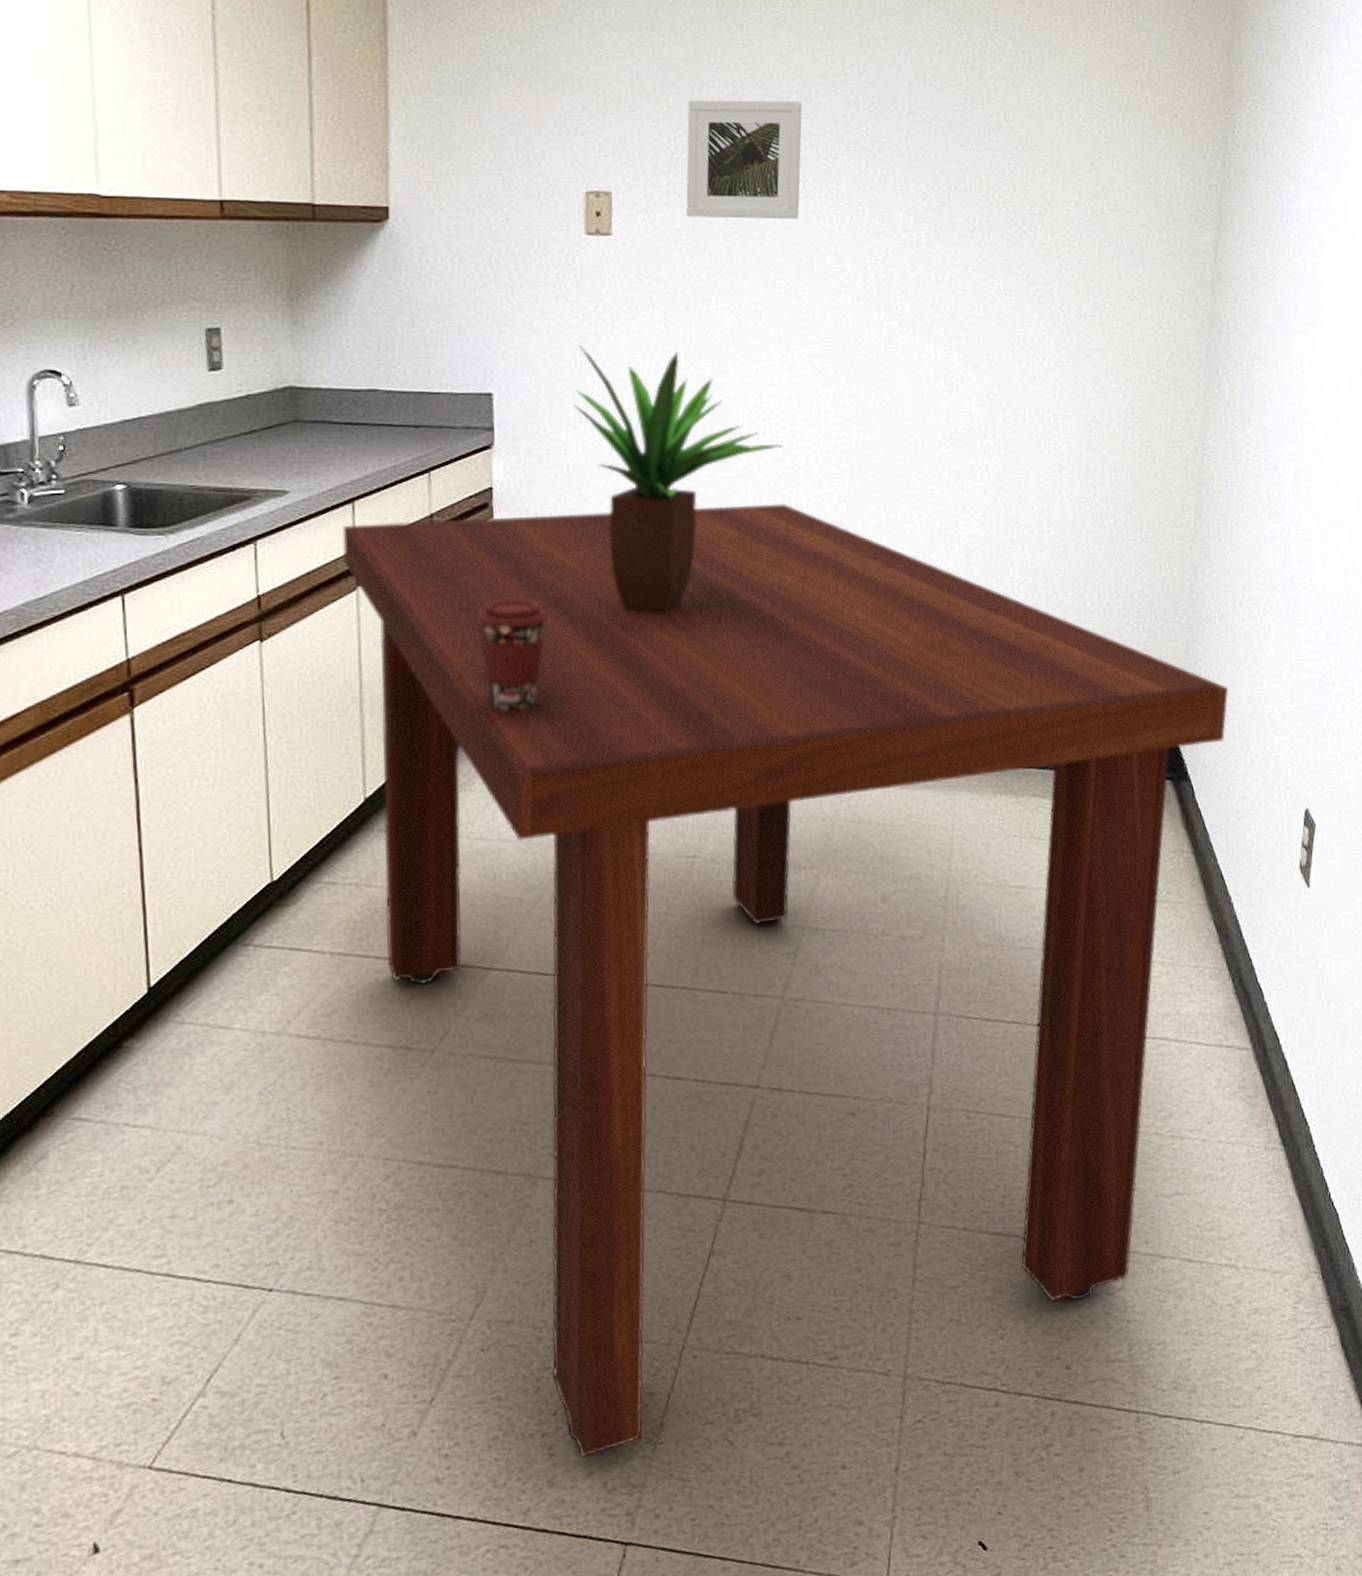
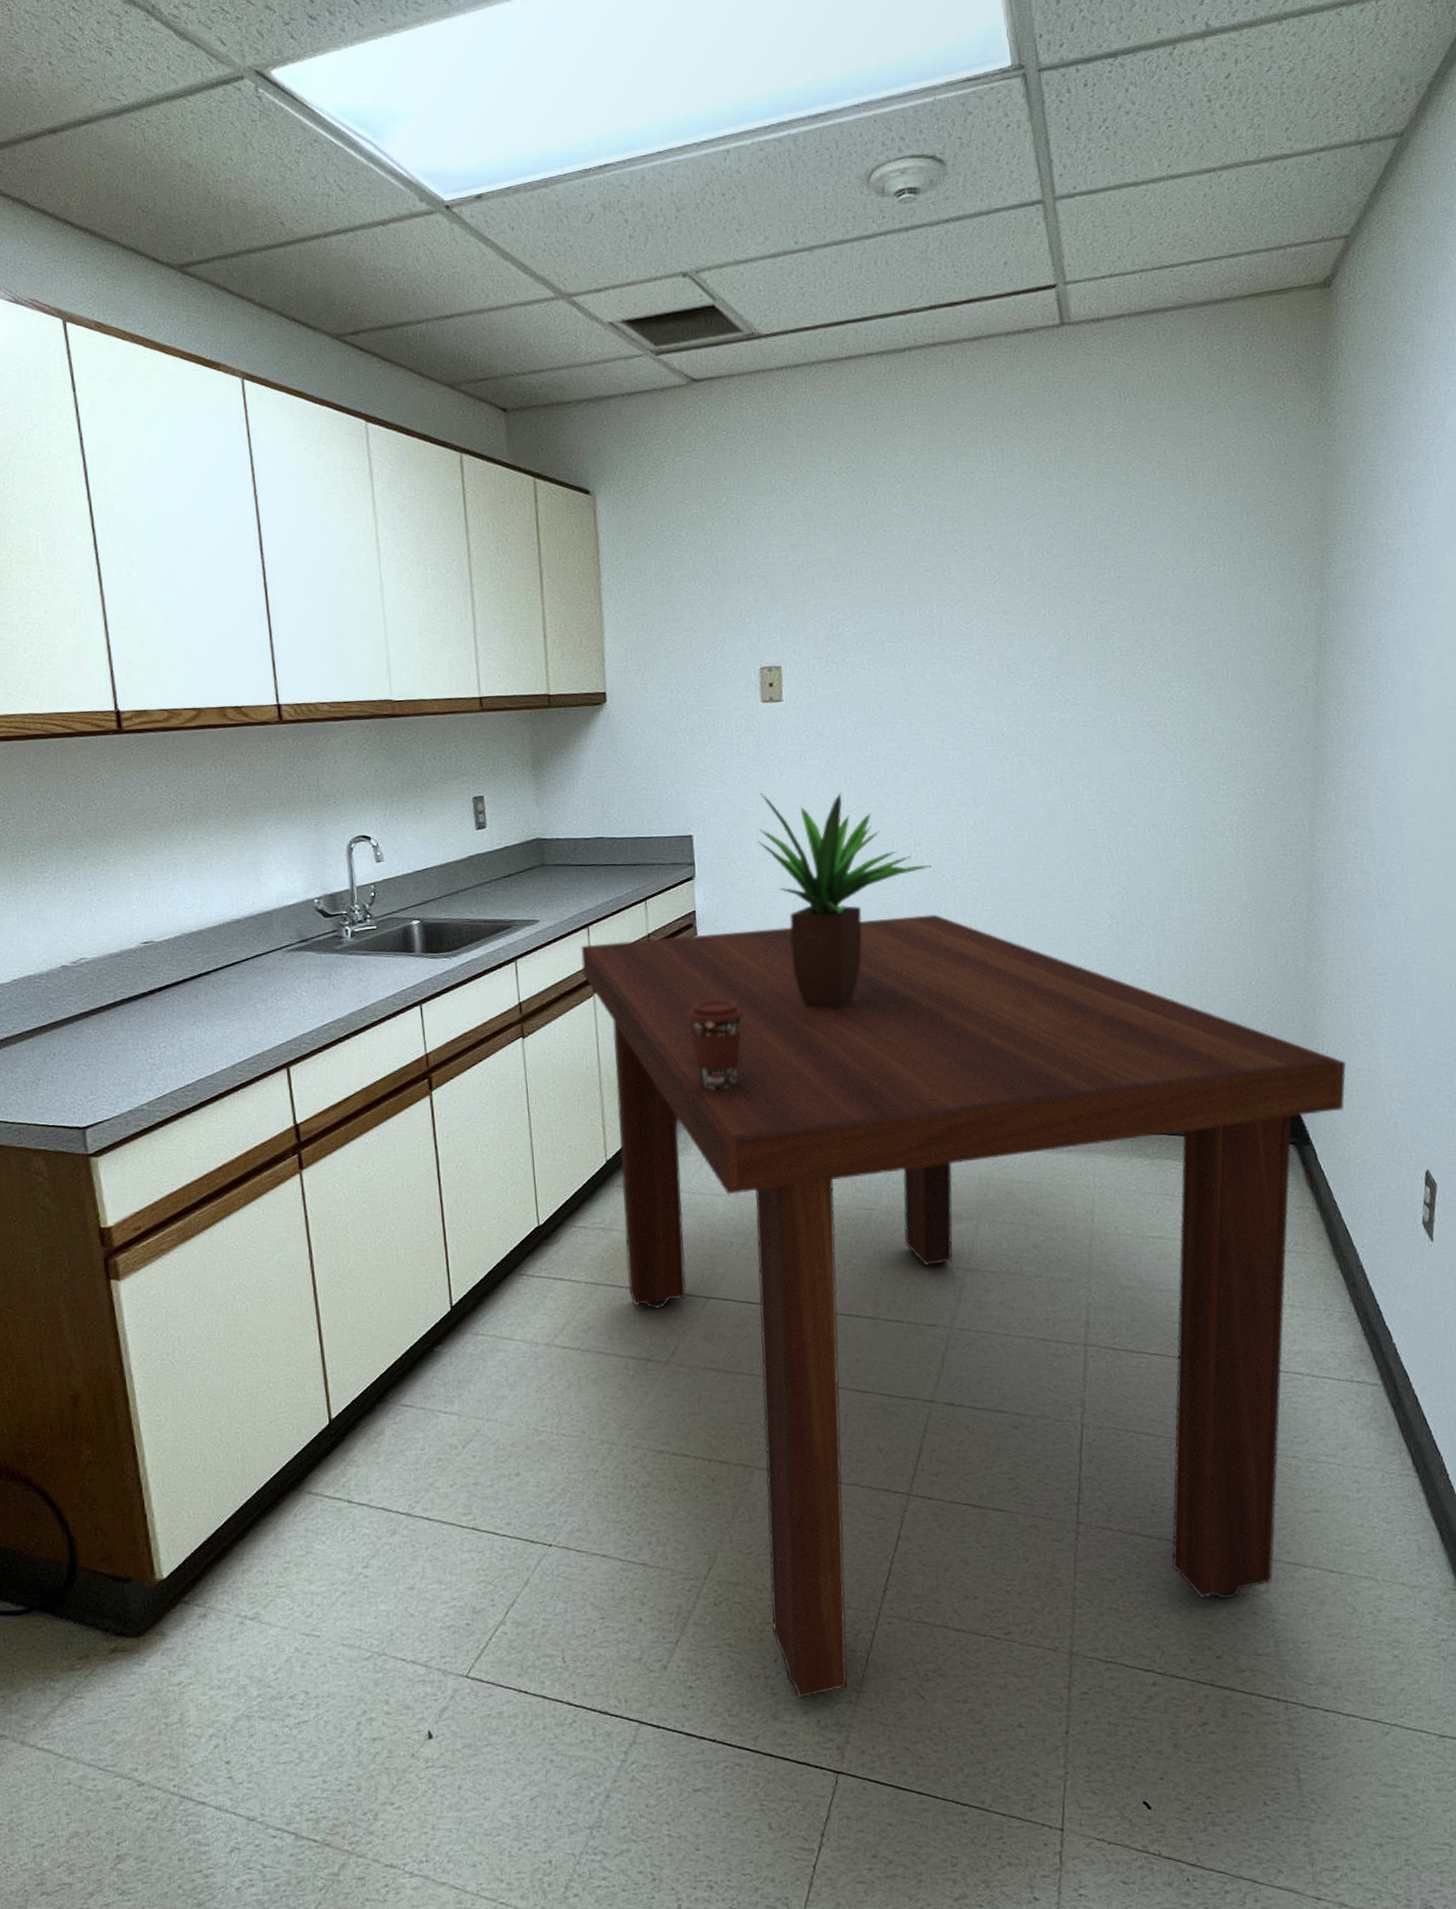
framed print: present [686,100,802,220] -> none [840,578,938,682]

